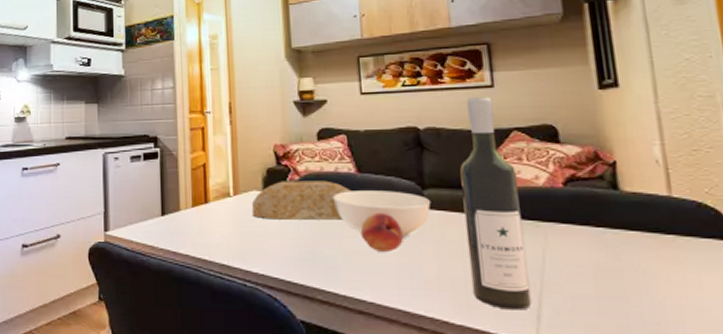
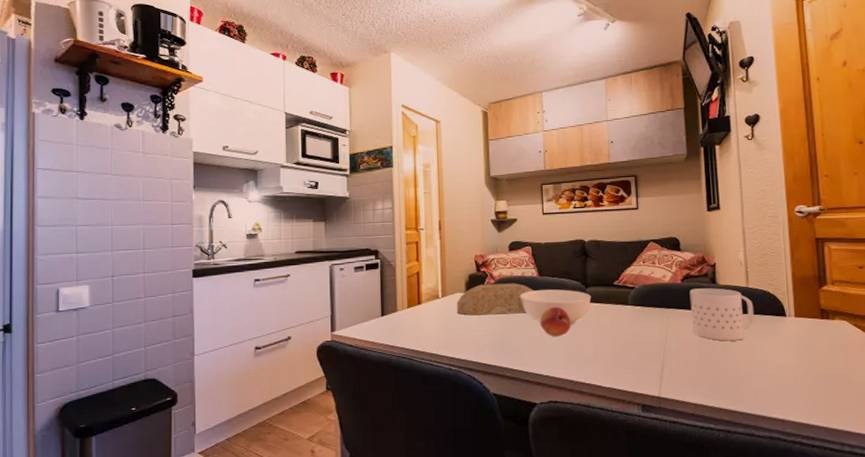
bottle: present [460,97,532,310] -> none [613,217,657,374]
mug: none [576,196,686,273] -> present [689,288,755,341]

